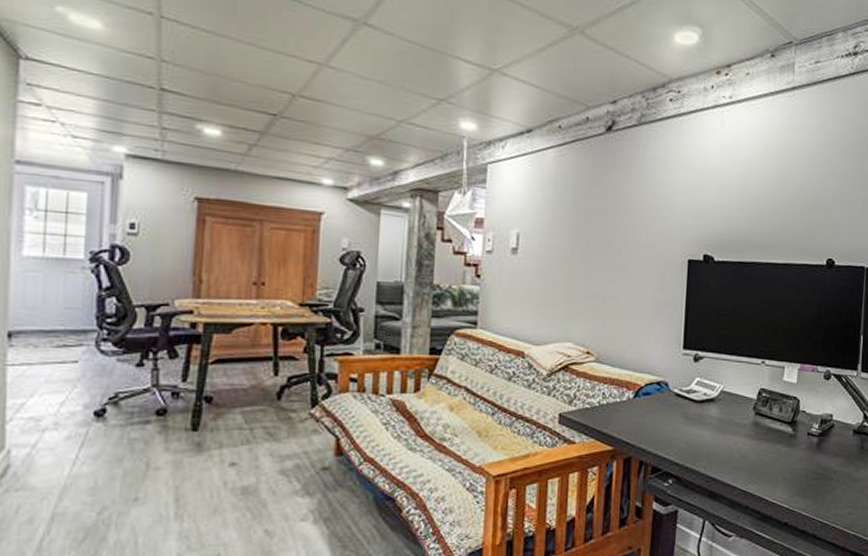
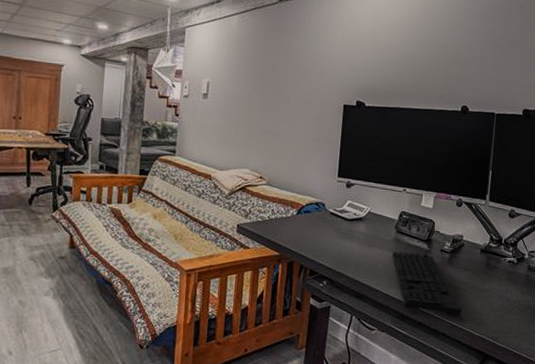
keyboard: none [751,437,834,513] -> present [392,251,462,317]

